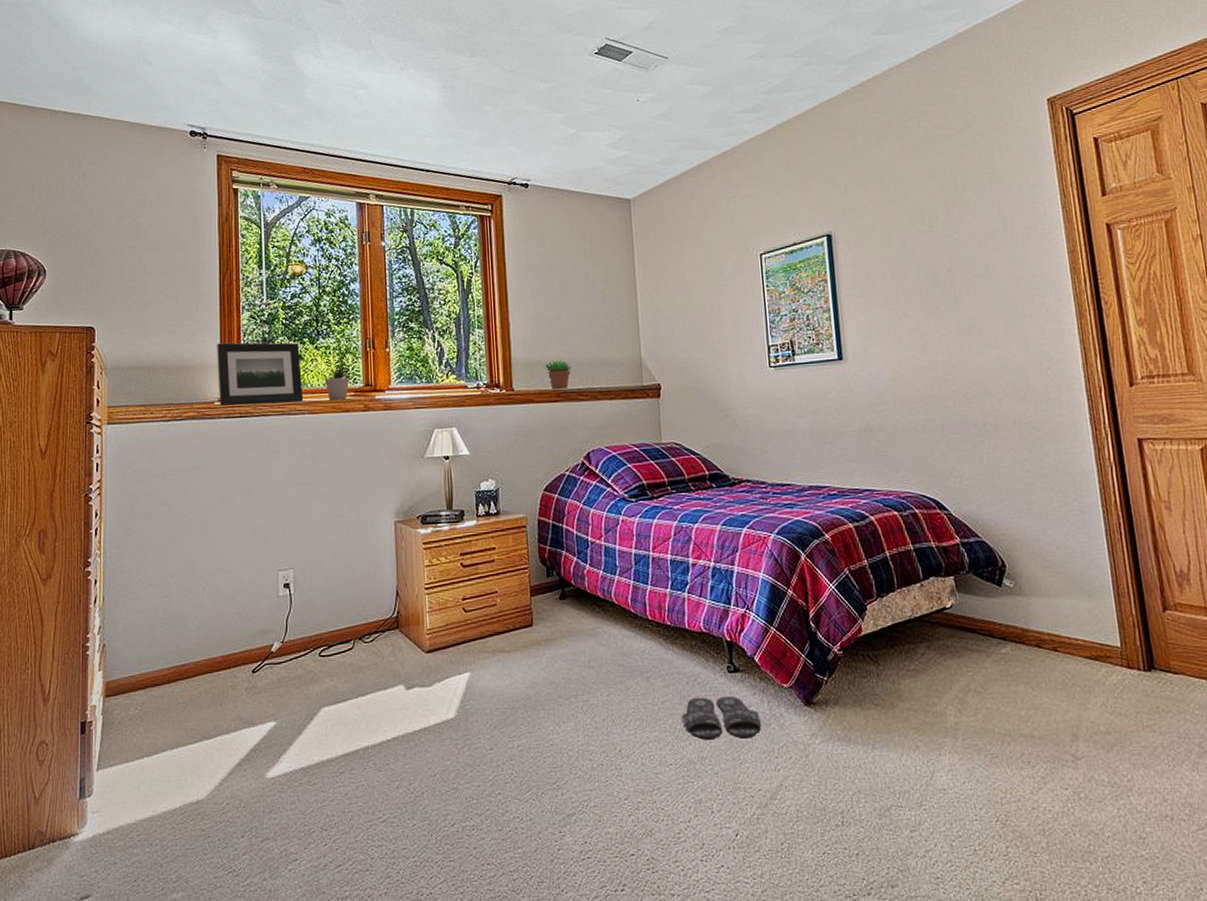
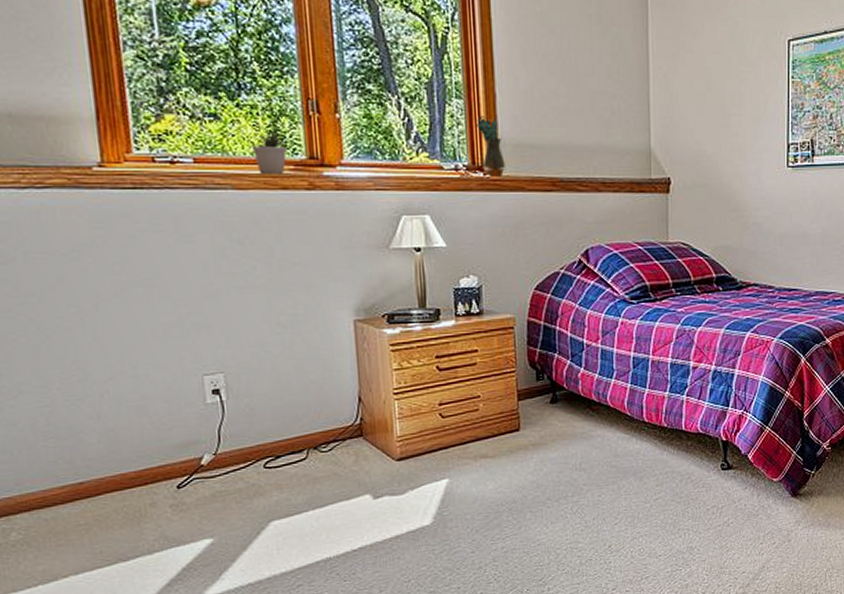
picture frame: present [217,342,304,406] -> none [88,89,224,174]
vase: none [494,340,518,392] -> present [476,114,505,177]
succulent plant: present [543,360,572,390] -> none [537,143,570,178]
slippers: present [681,695,761,740] -> none [673,491,749,532]

